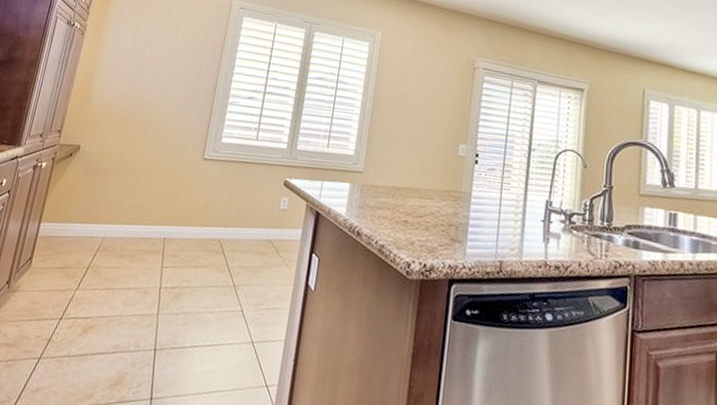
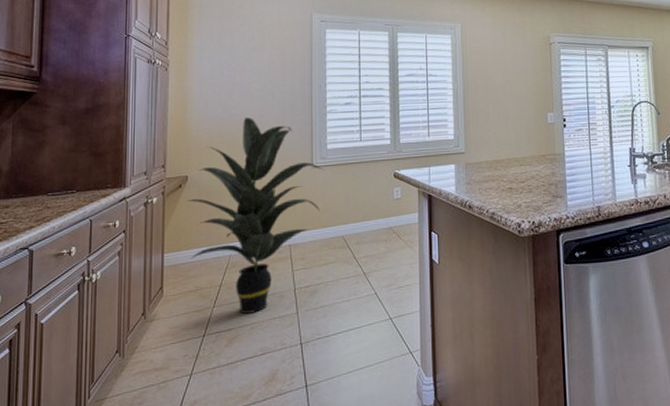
indoor plant: none [65,95,215,305] -> present [186,117,325,314]

